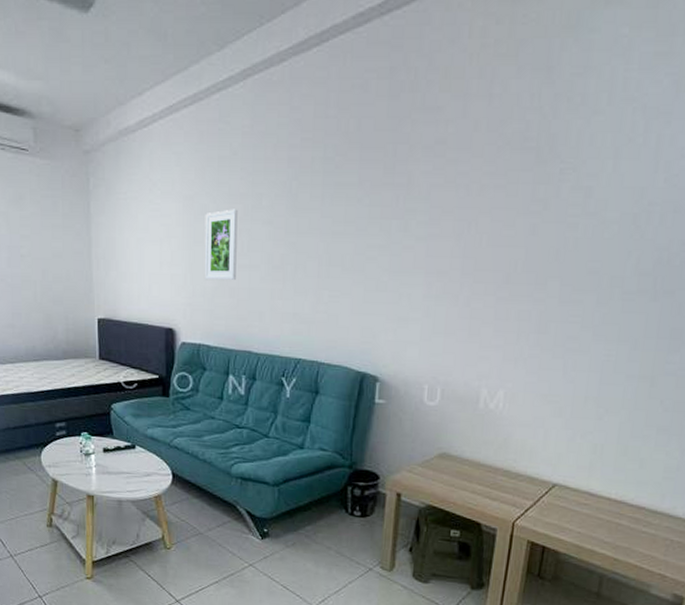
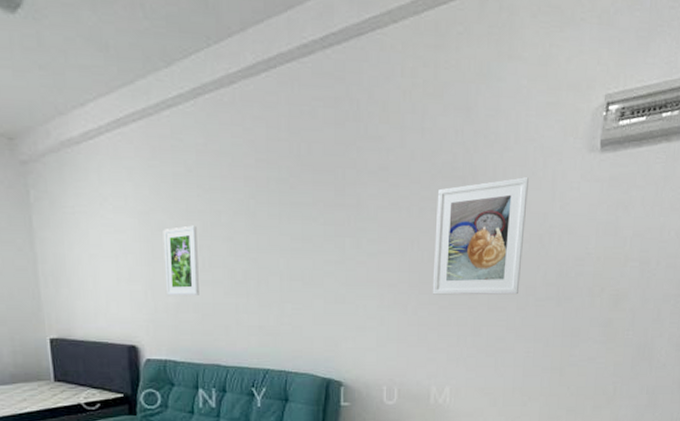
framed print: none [489,145,623,286] -> present [432,177,529,295]

